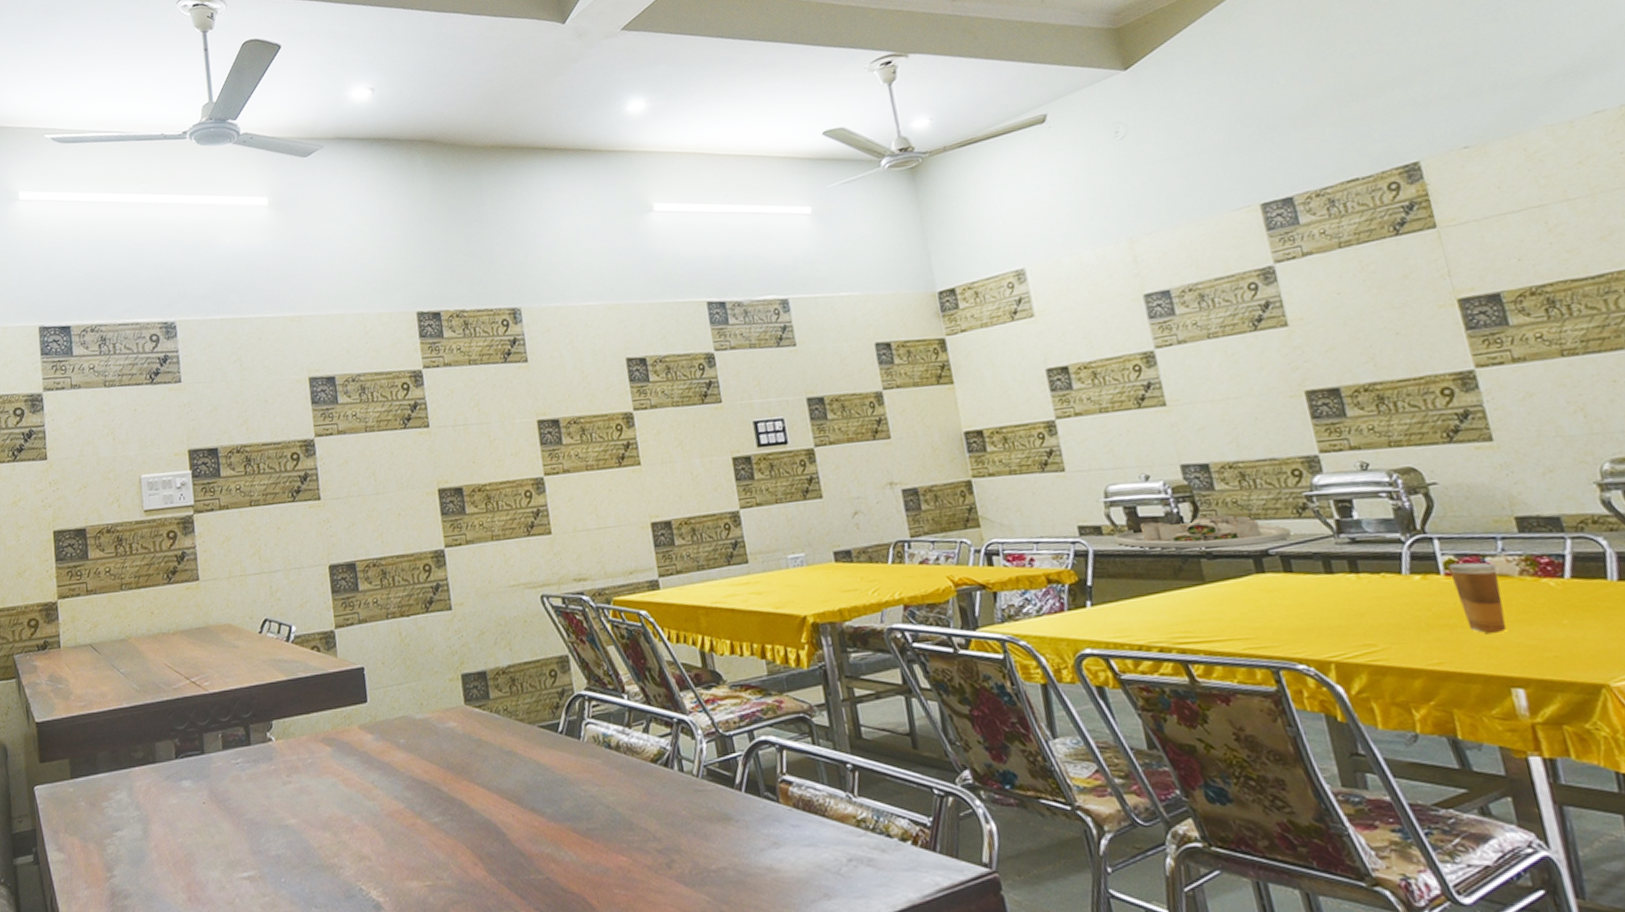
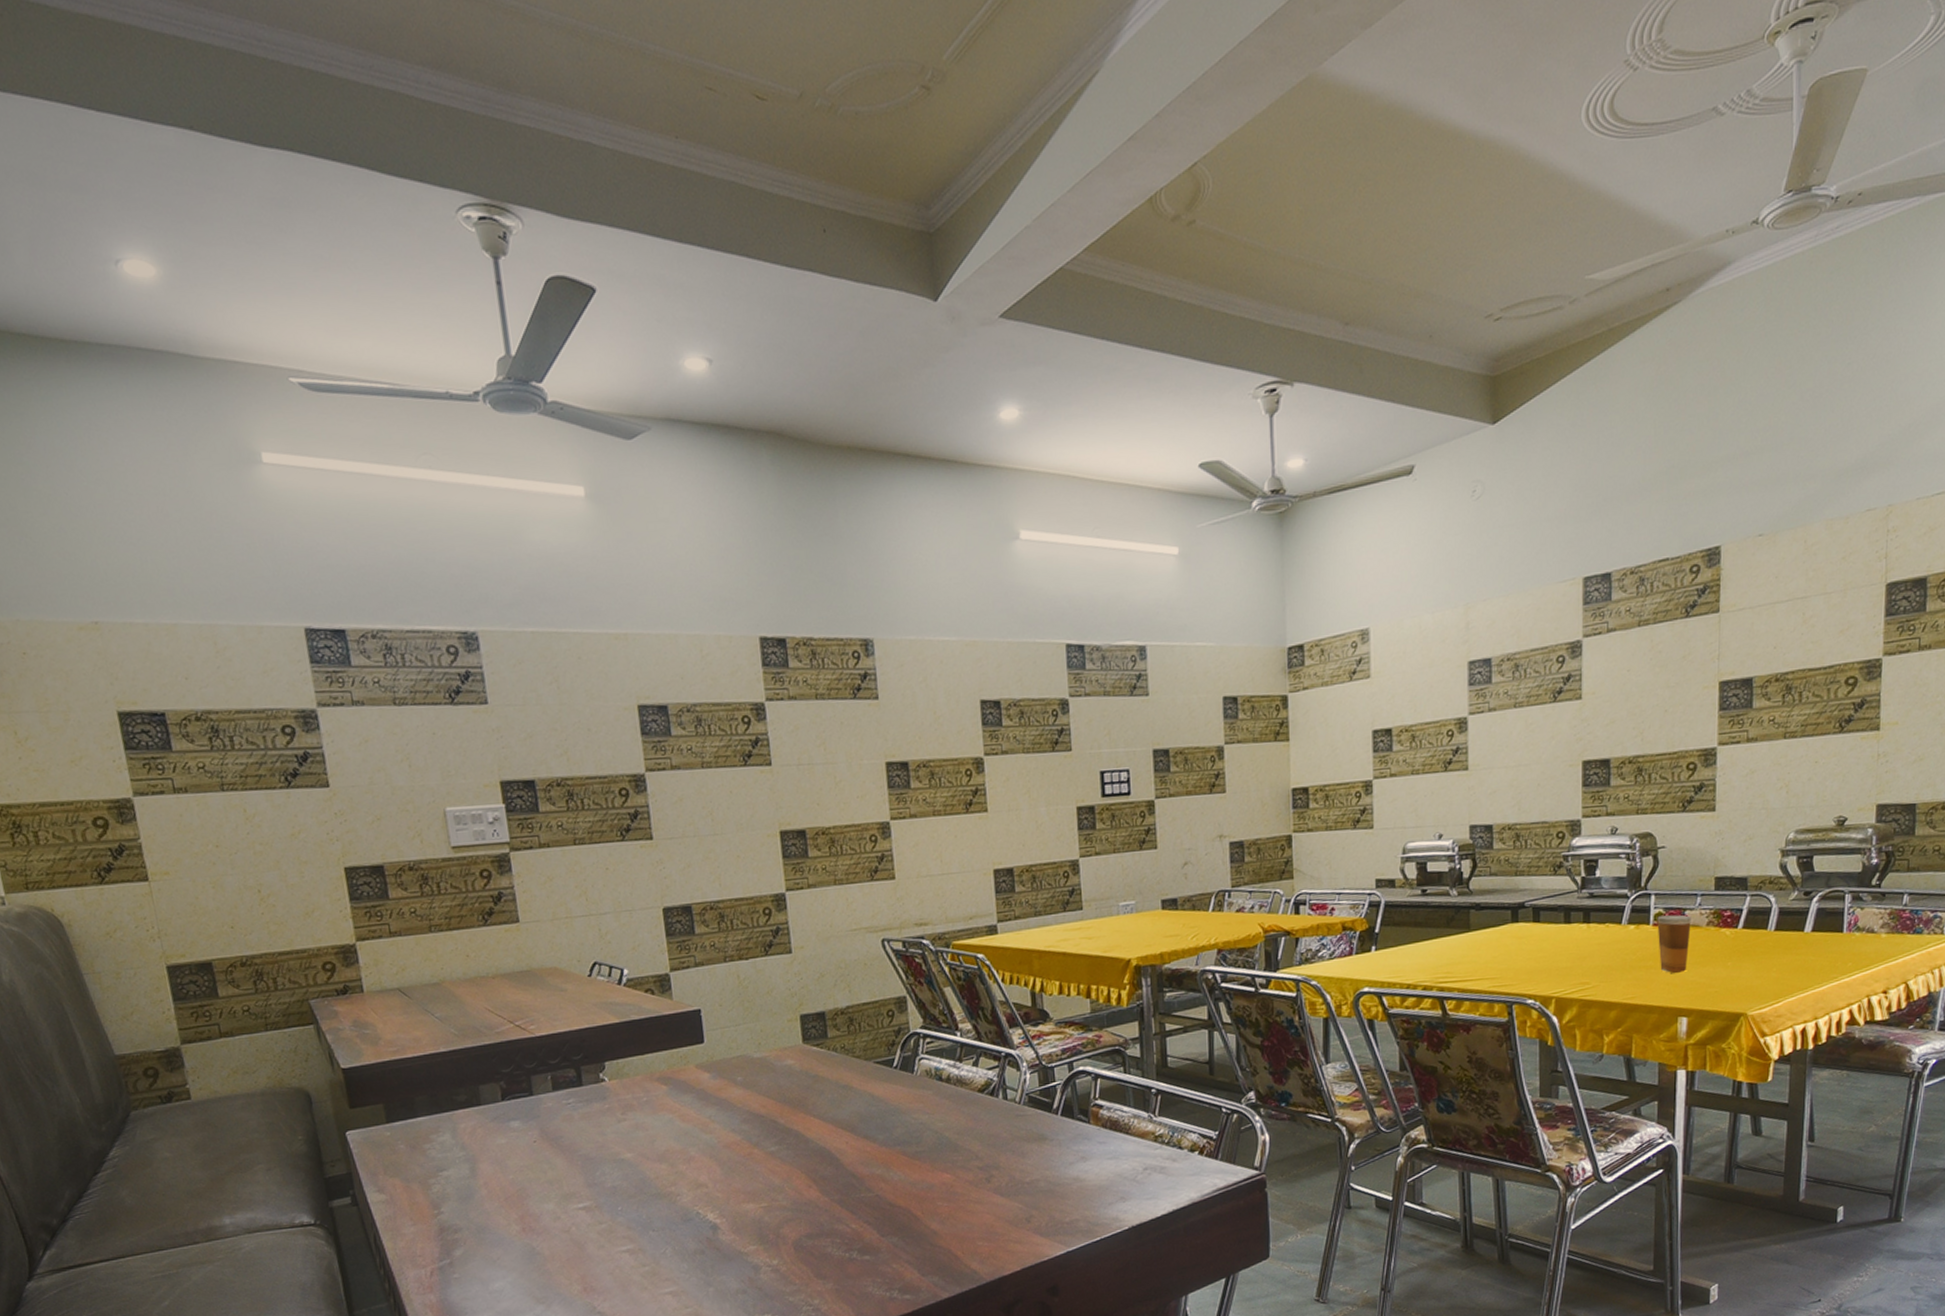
platter: present [1113,514,1292,549] -> none [1404,871,1545,901]

